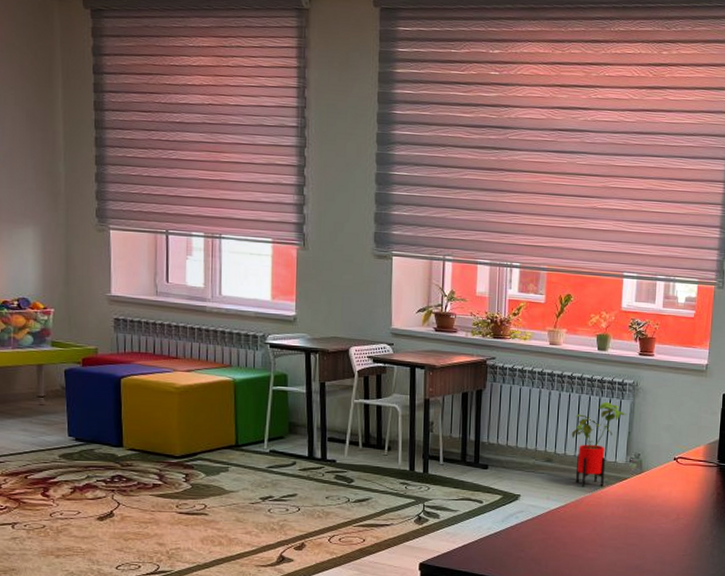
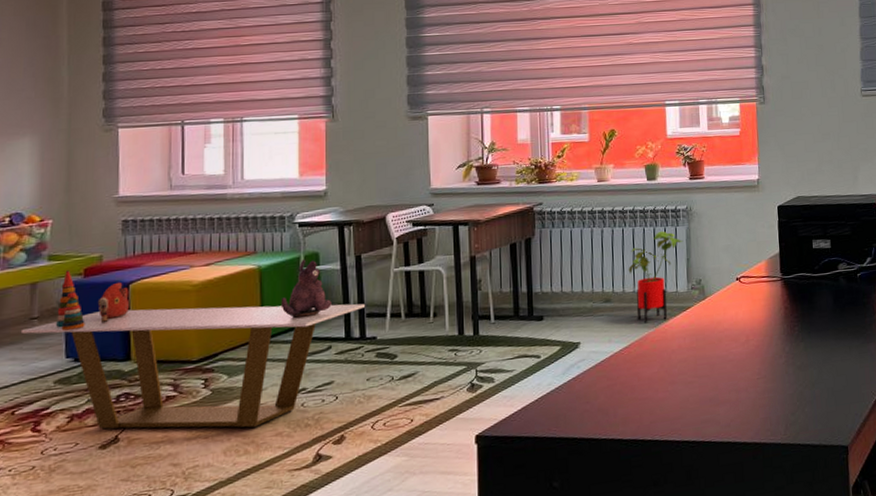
coffee table: none [30,399,326,524] -> present [20,303,364,430]
stacking toy: none [60,357,122,412] -> present [56,270,130,331]
plush toy: none [252,379,297,433] -> present [281,259,332,319]

